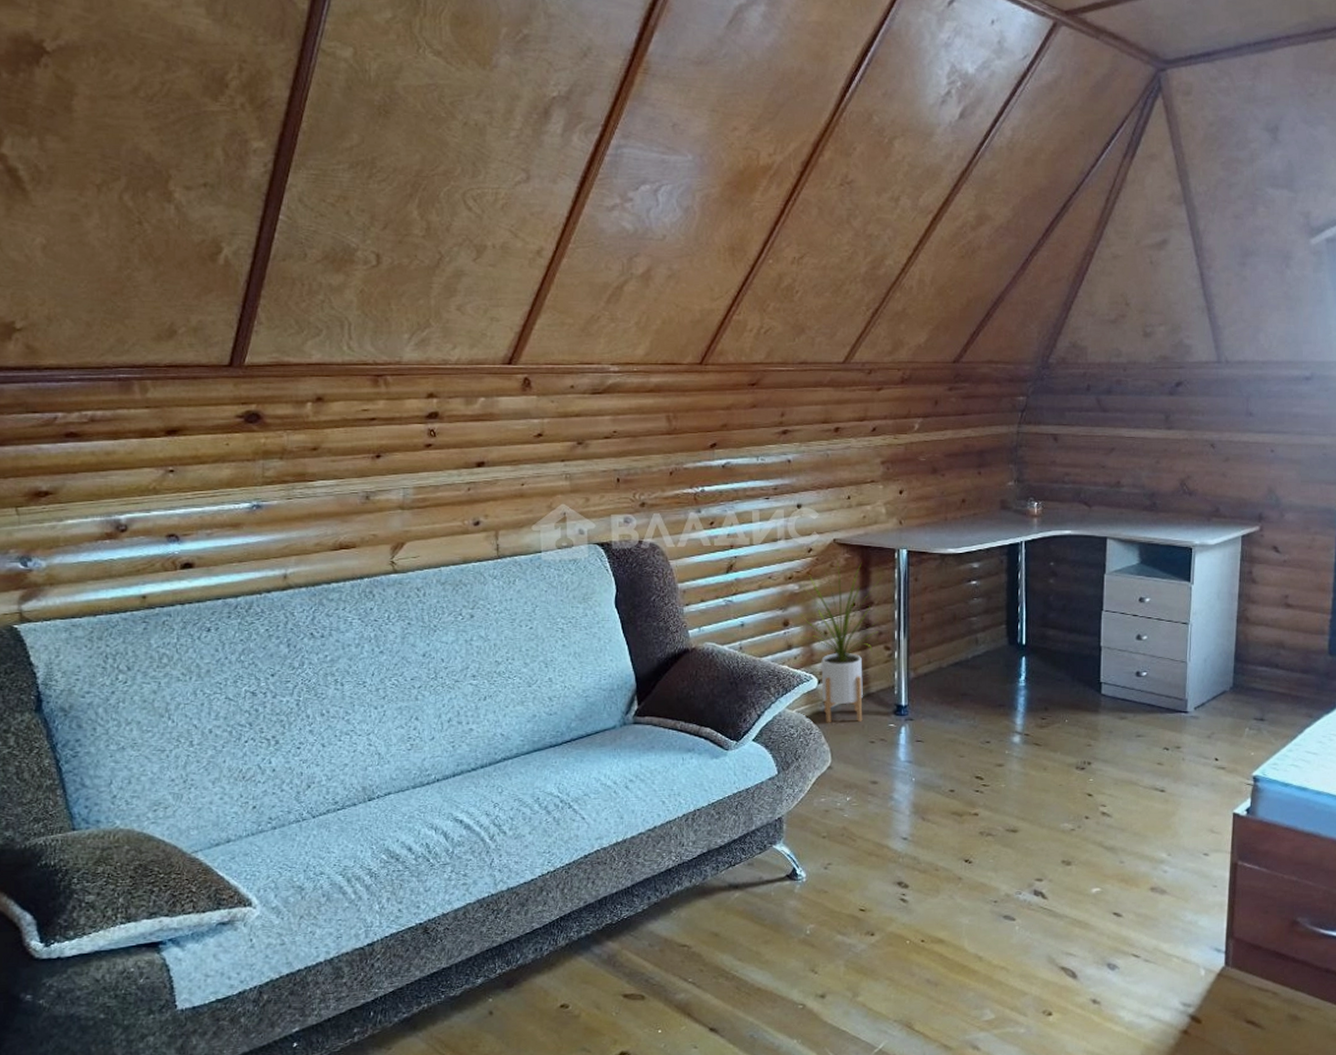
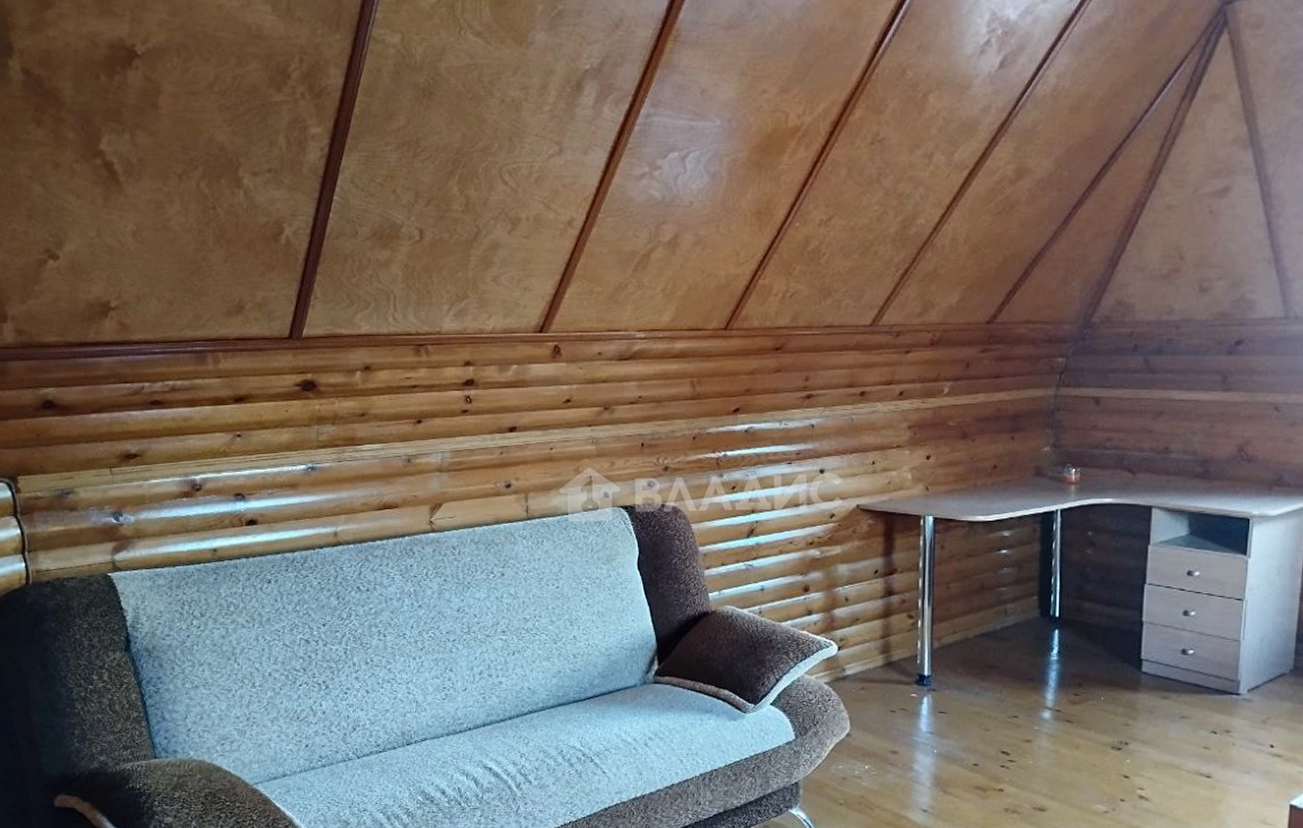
house plant: present [798,559,882,723] -> none [820,525,907,690]

